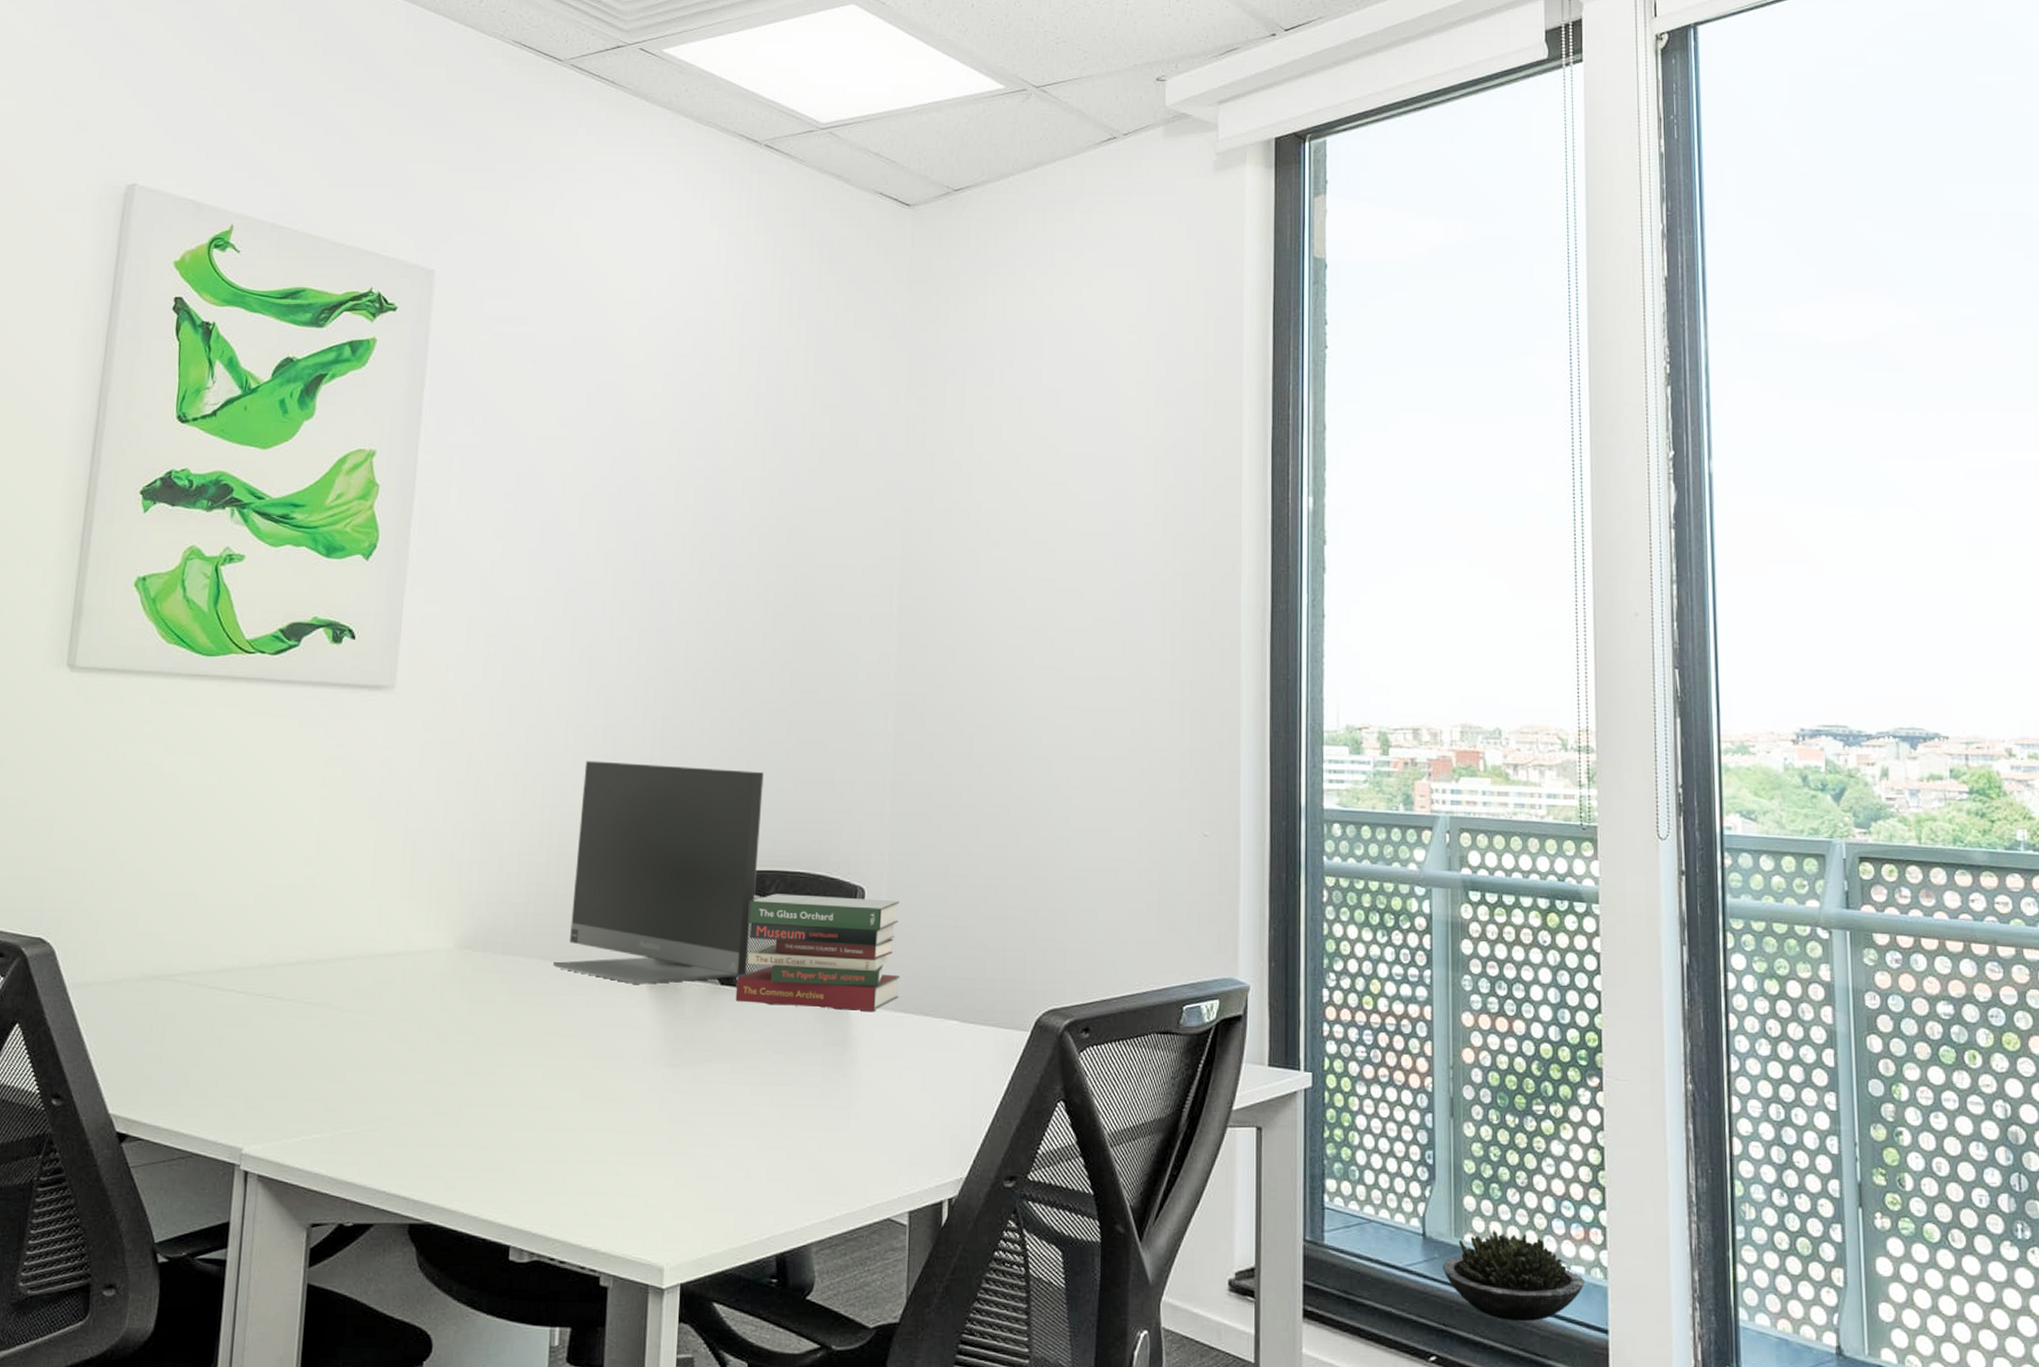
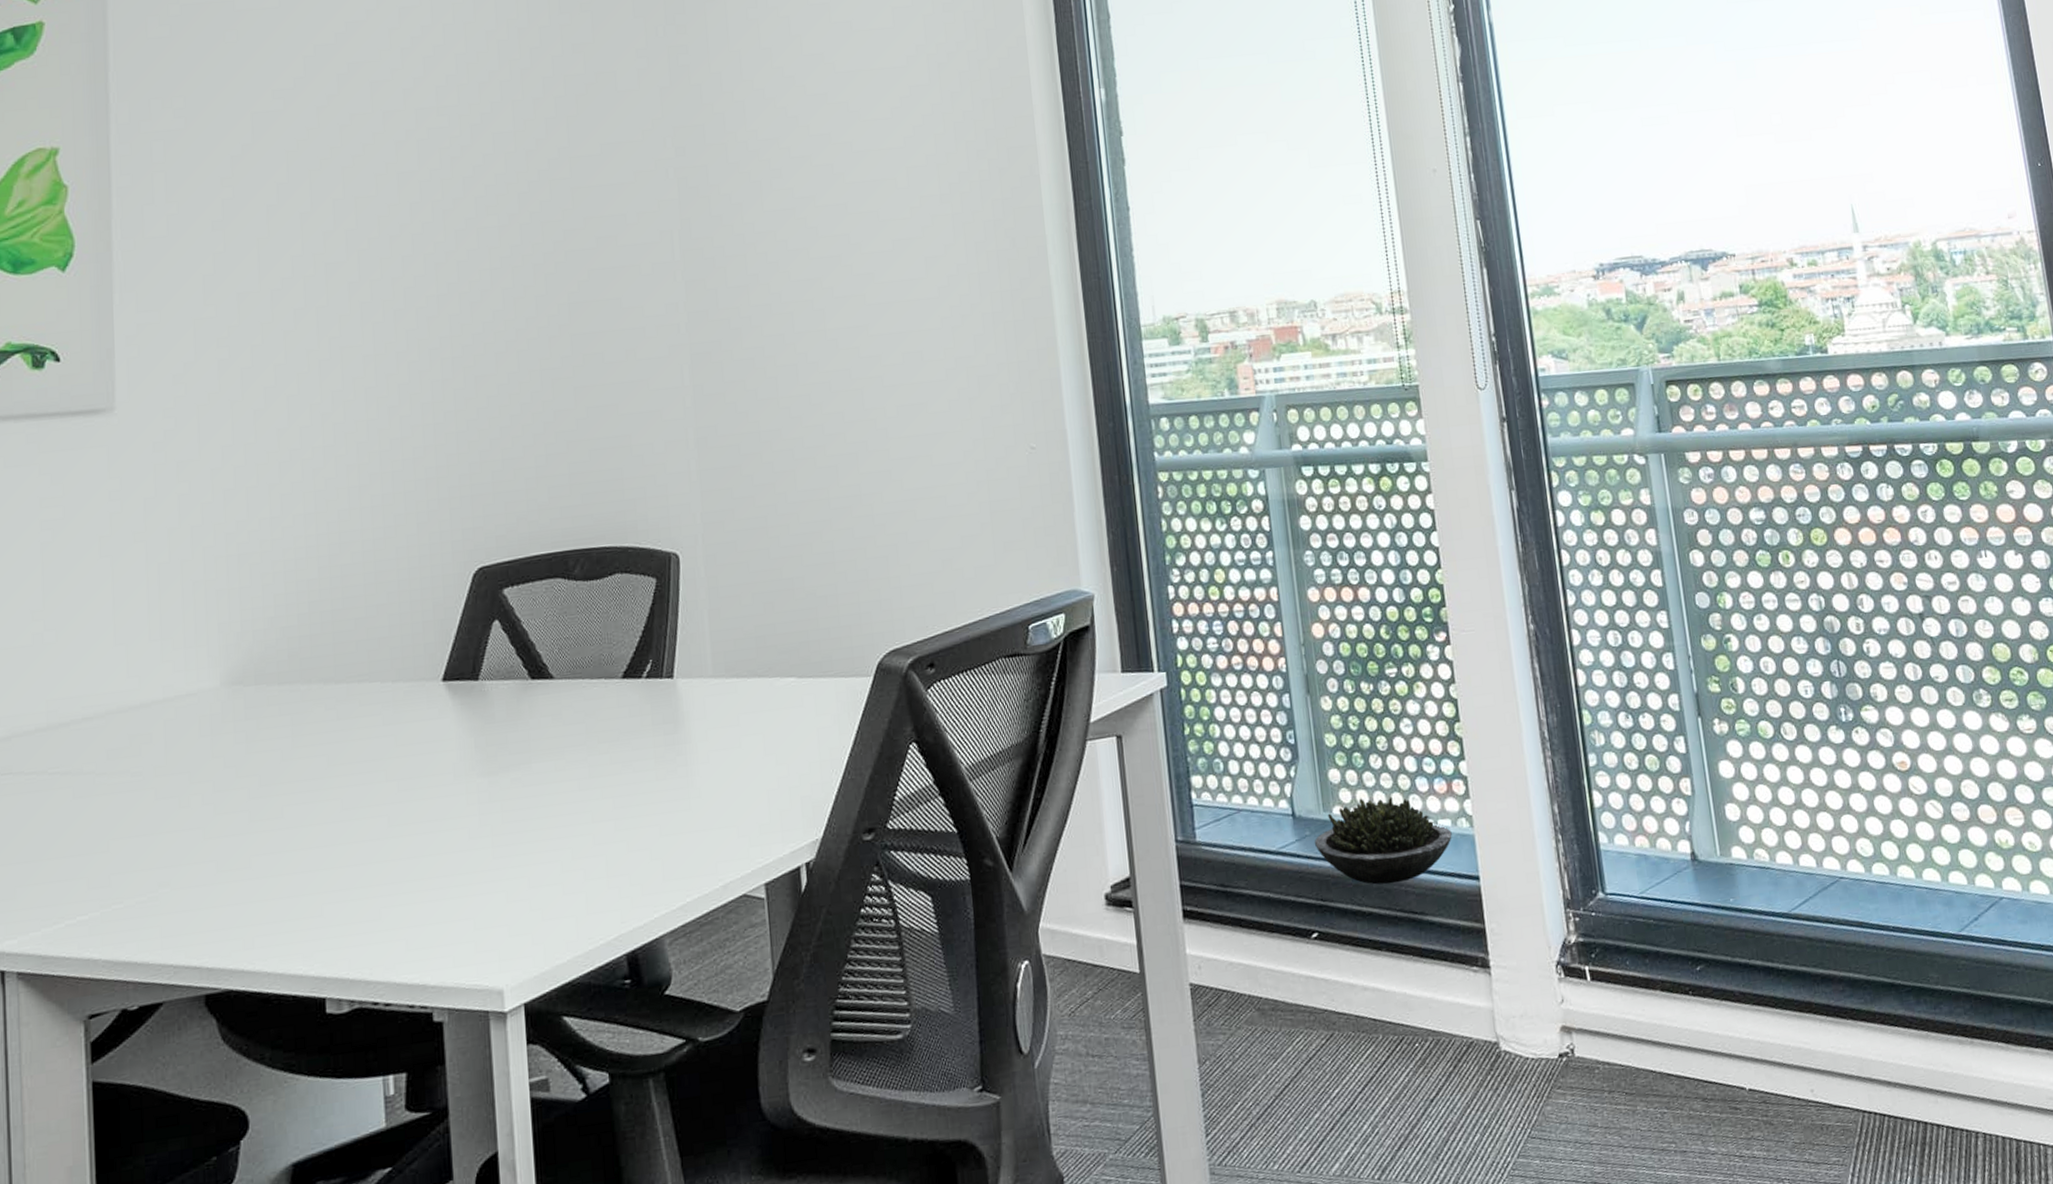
monitor: present [552,760,764,984] -> none [338,446,567,694]
books: present [735,893,900,1011] -> none [548,562,728,694]

